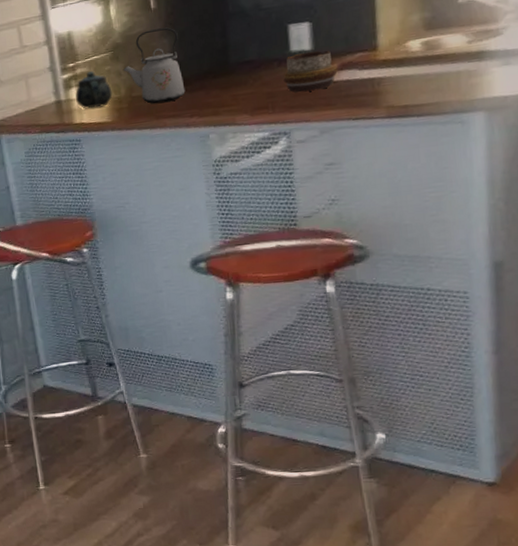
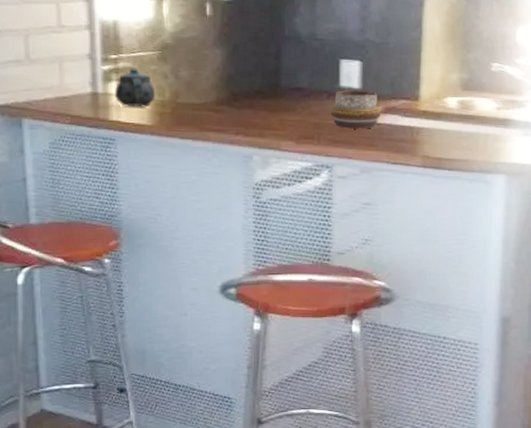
kettle: present [122,27,186,104] -> none [169,36,233,115]

